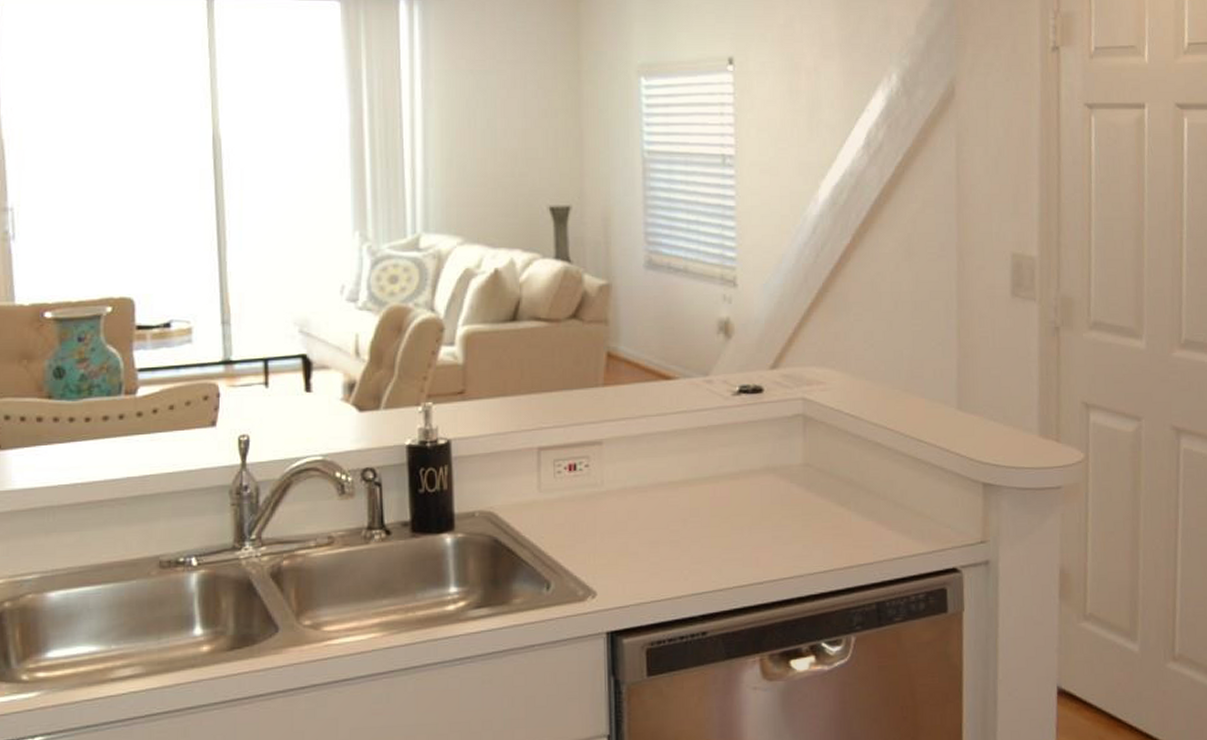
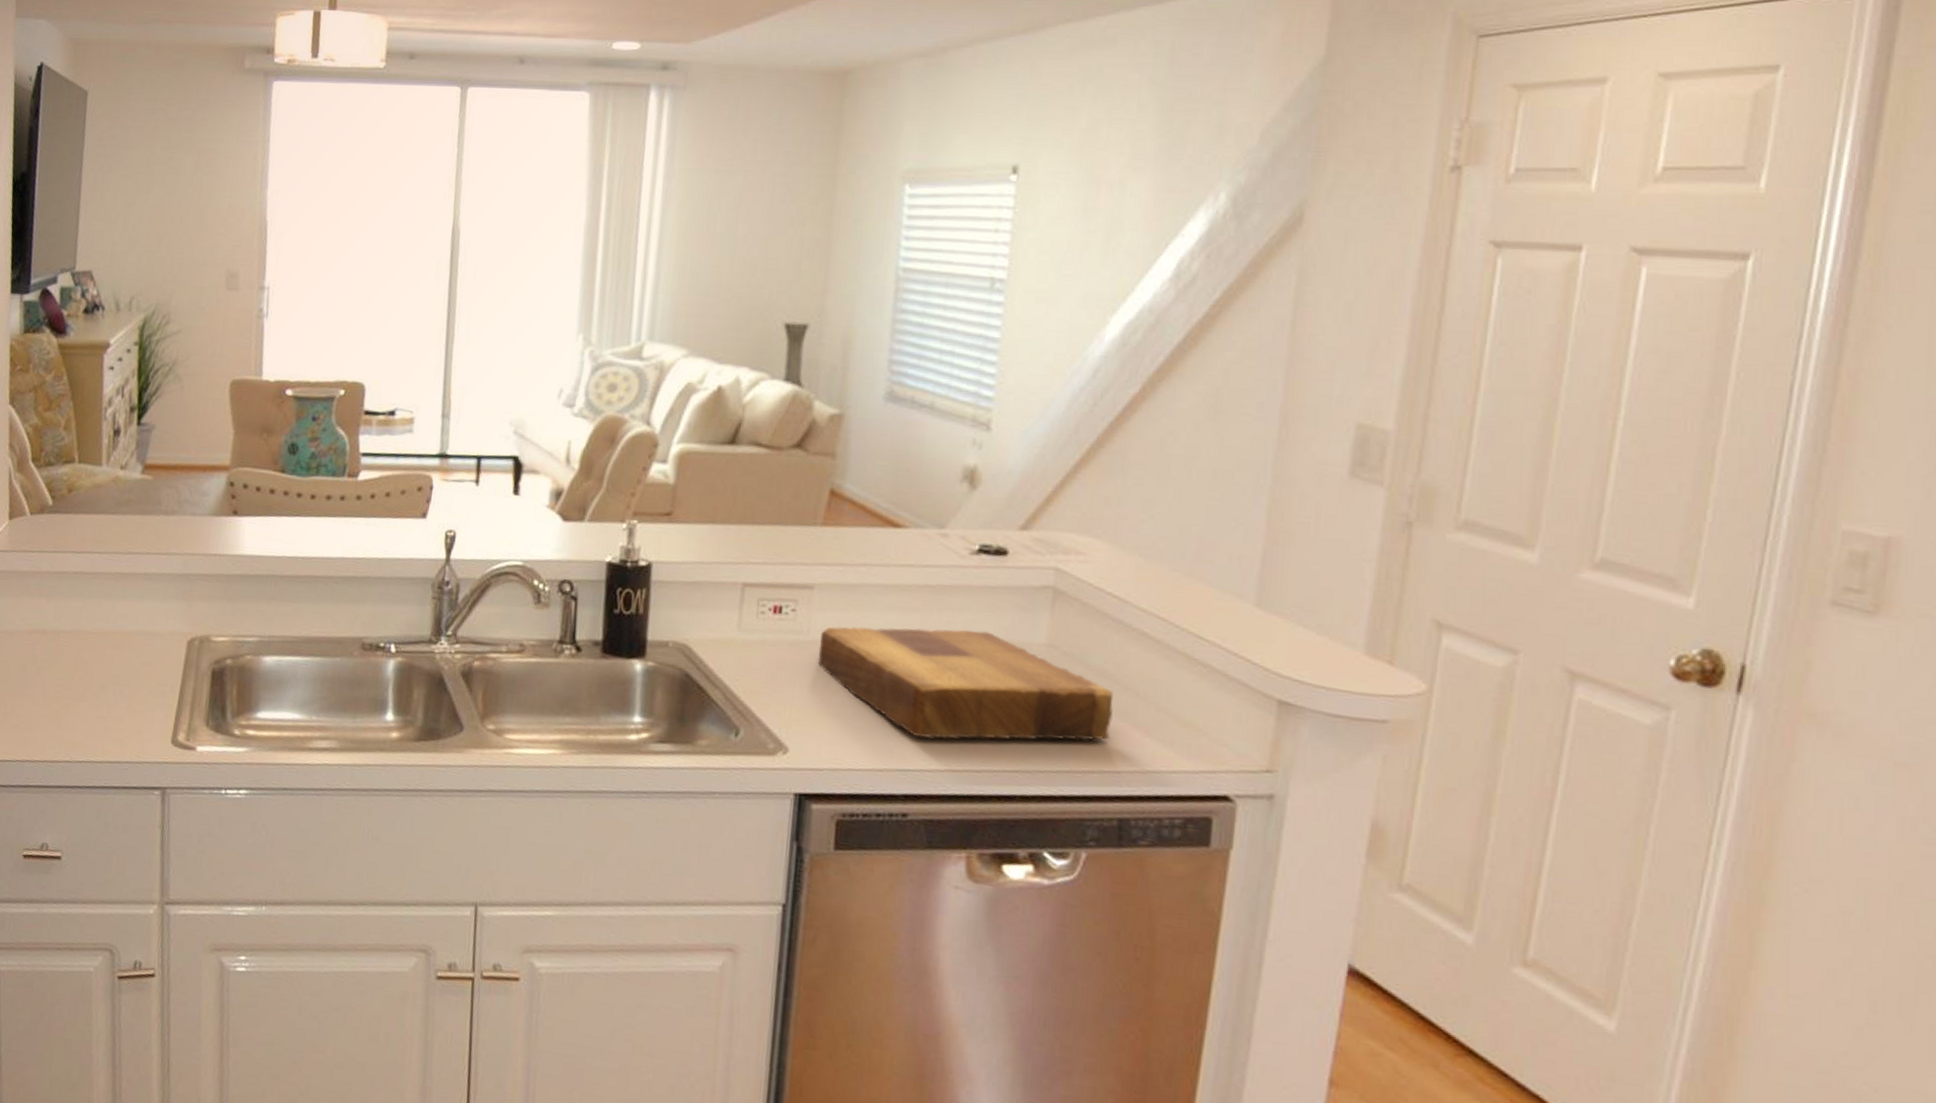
cutting board: none [613,460,862,562] -> present [817,626,1114,741]

